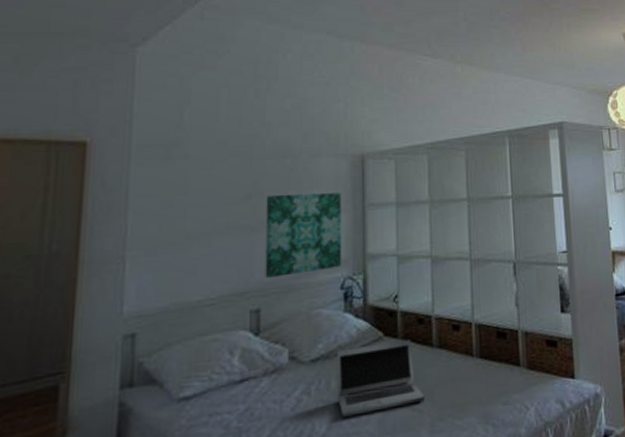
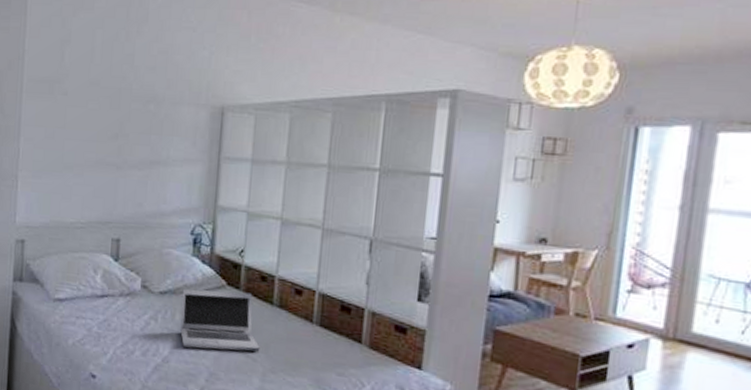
wall art: present [265,193,342,279] -> none [125,137,199,215]

